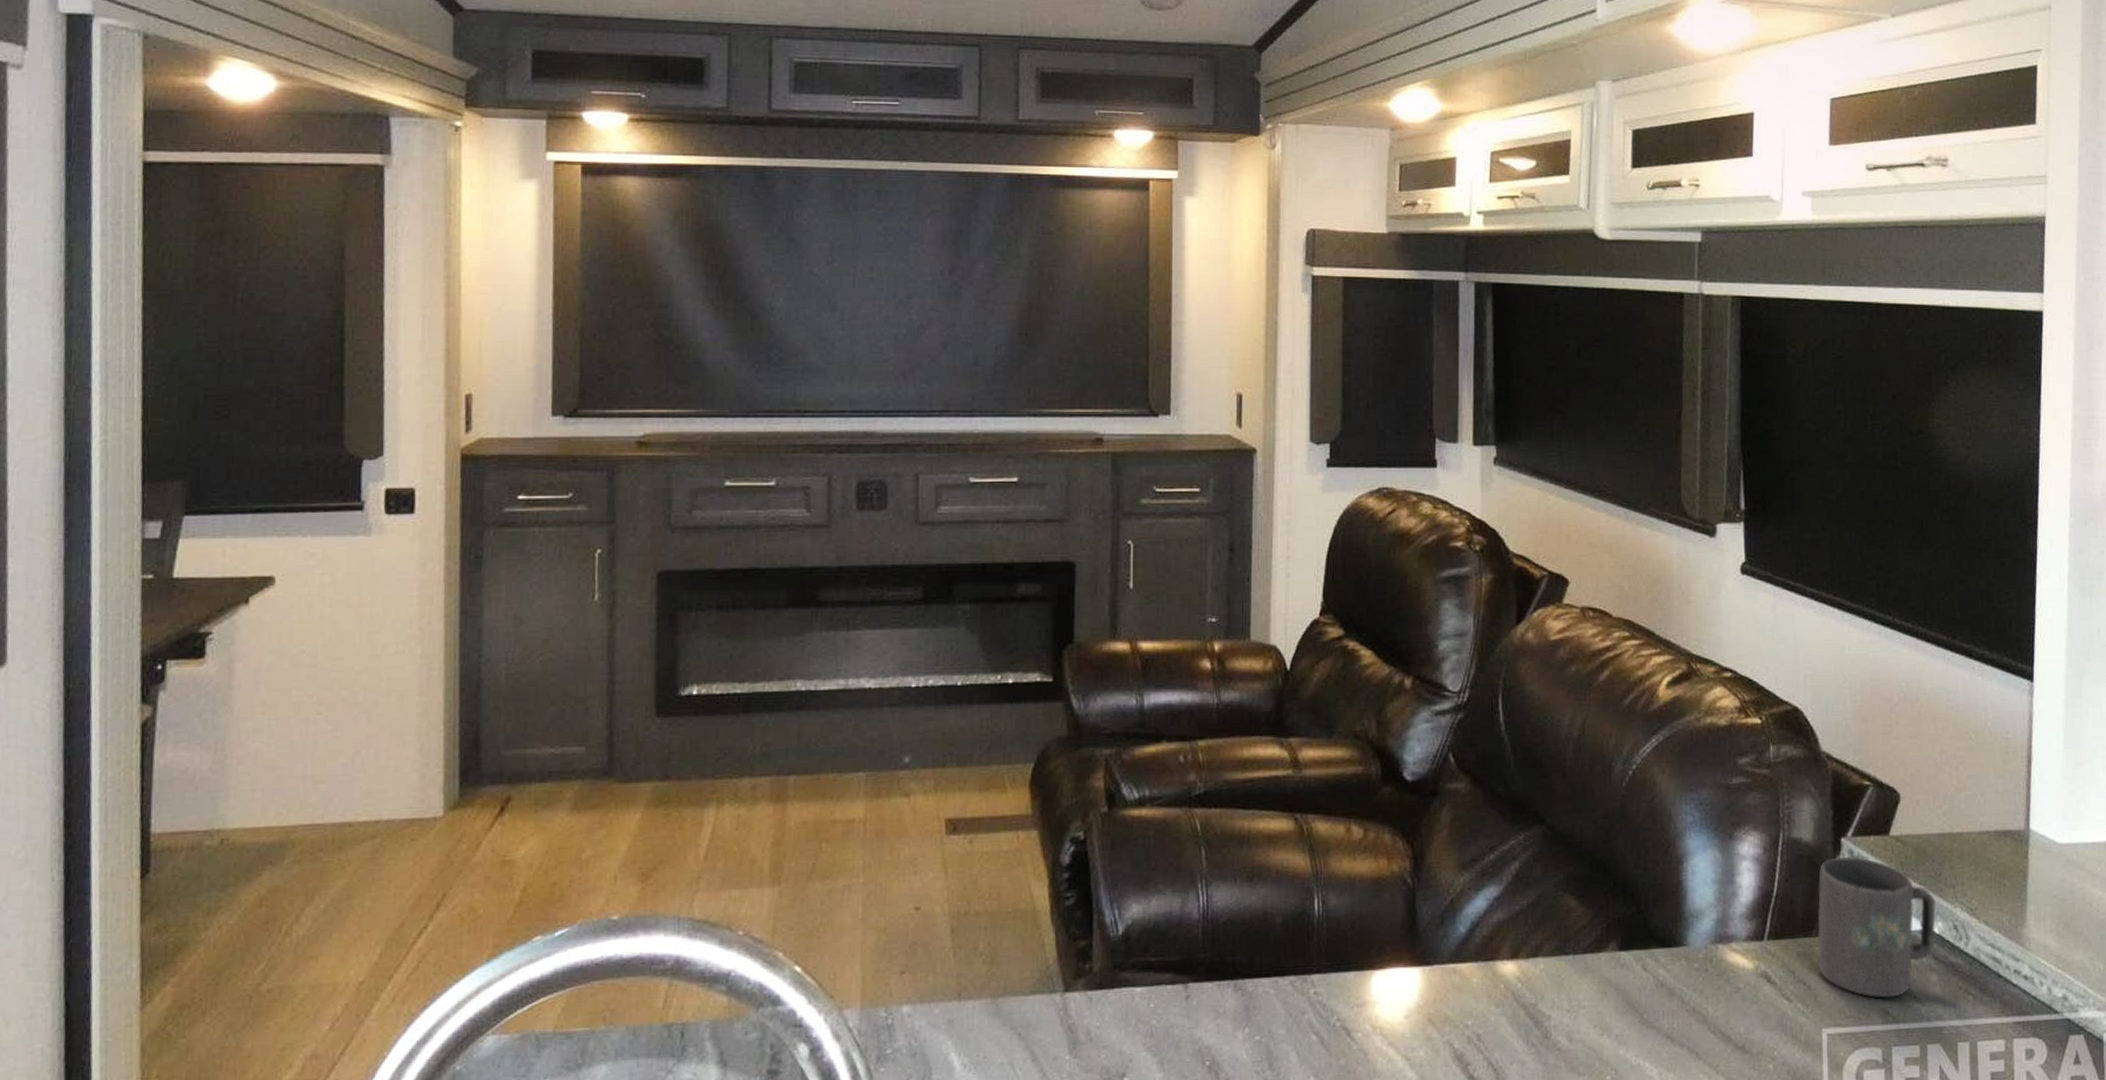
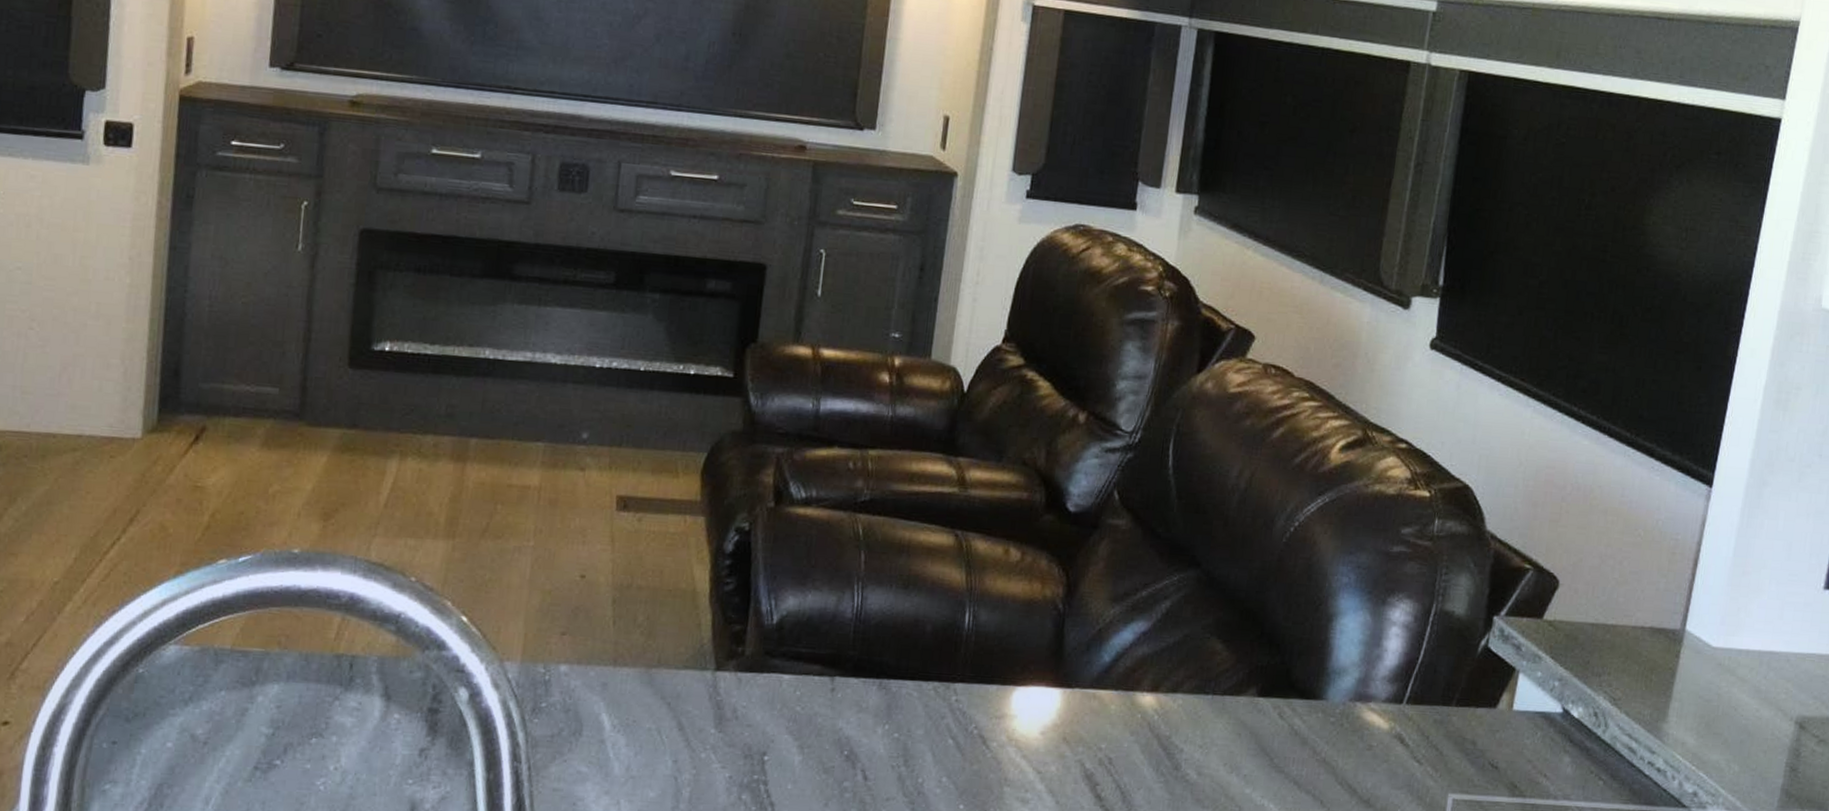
mug: present [1817,856,1936,998] -> none [1452,634,1581,773]

